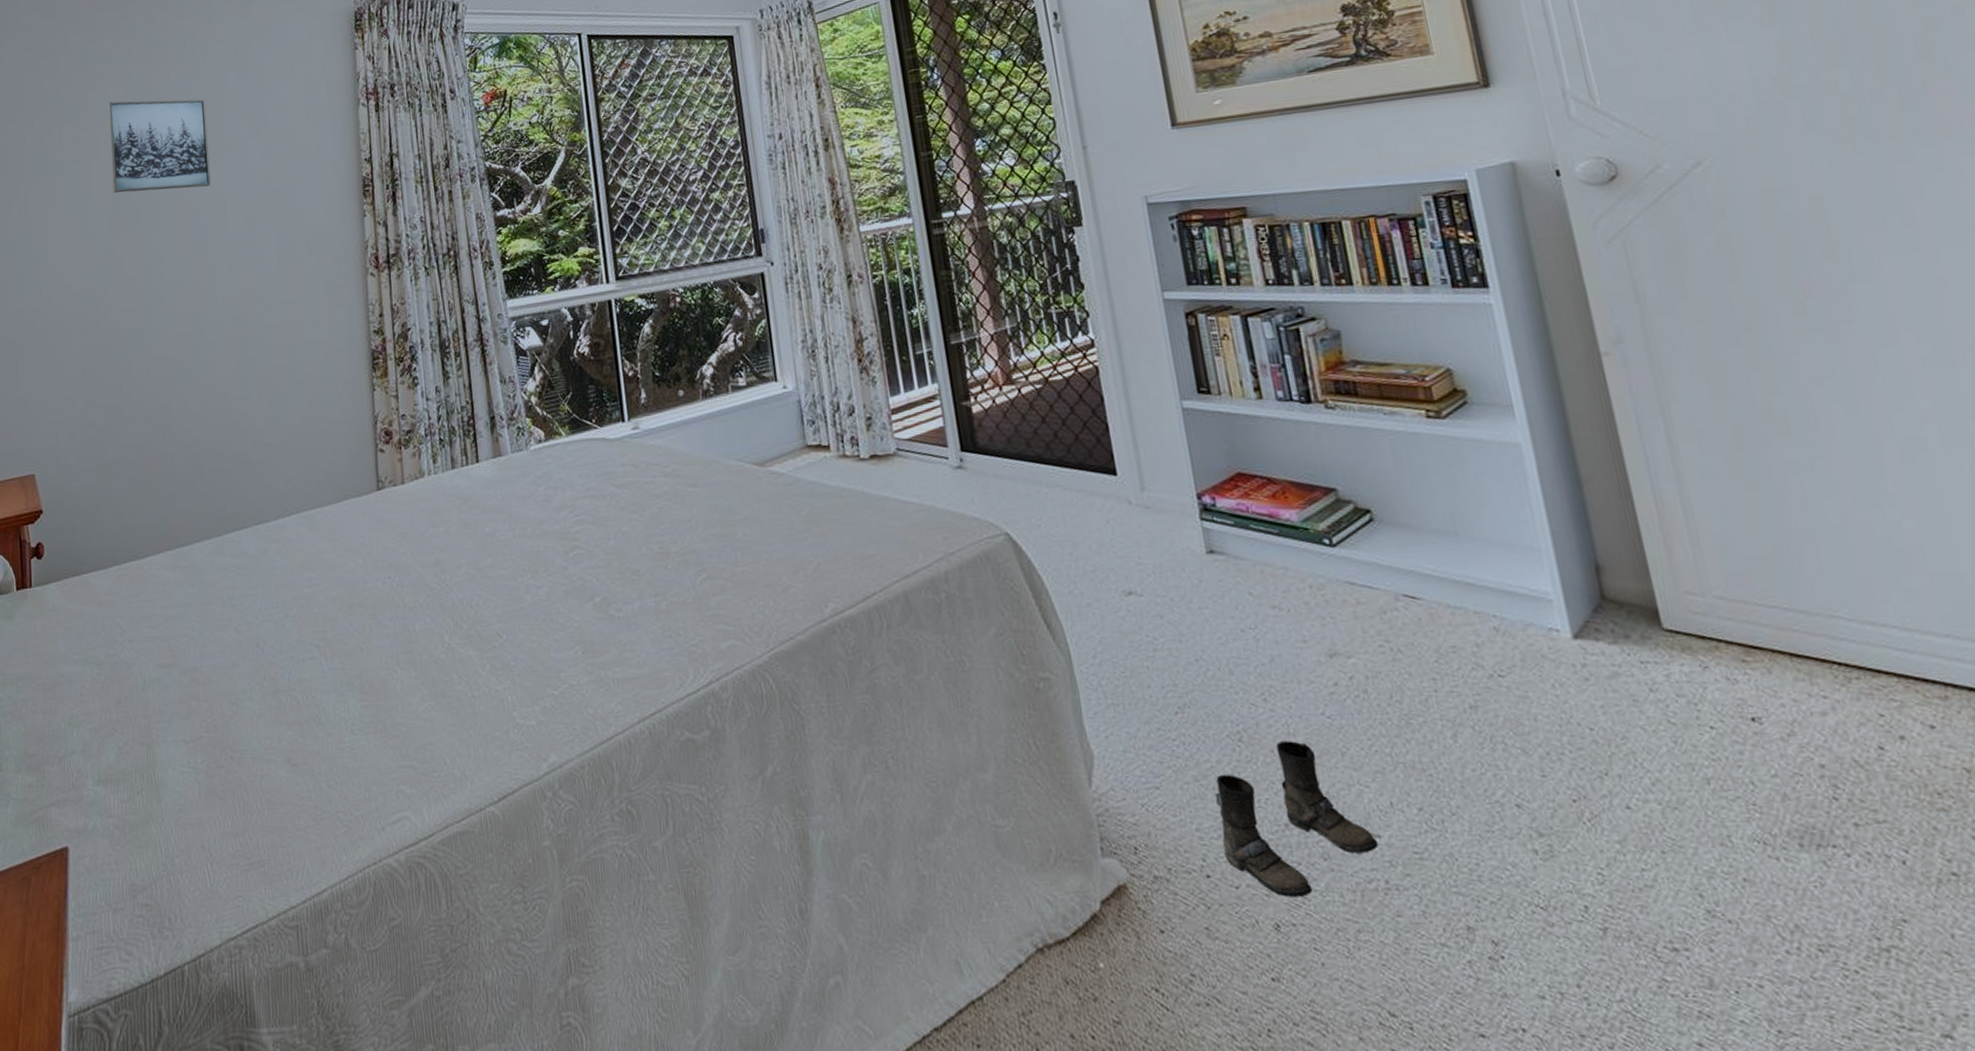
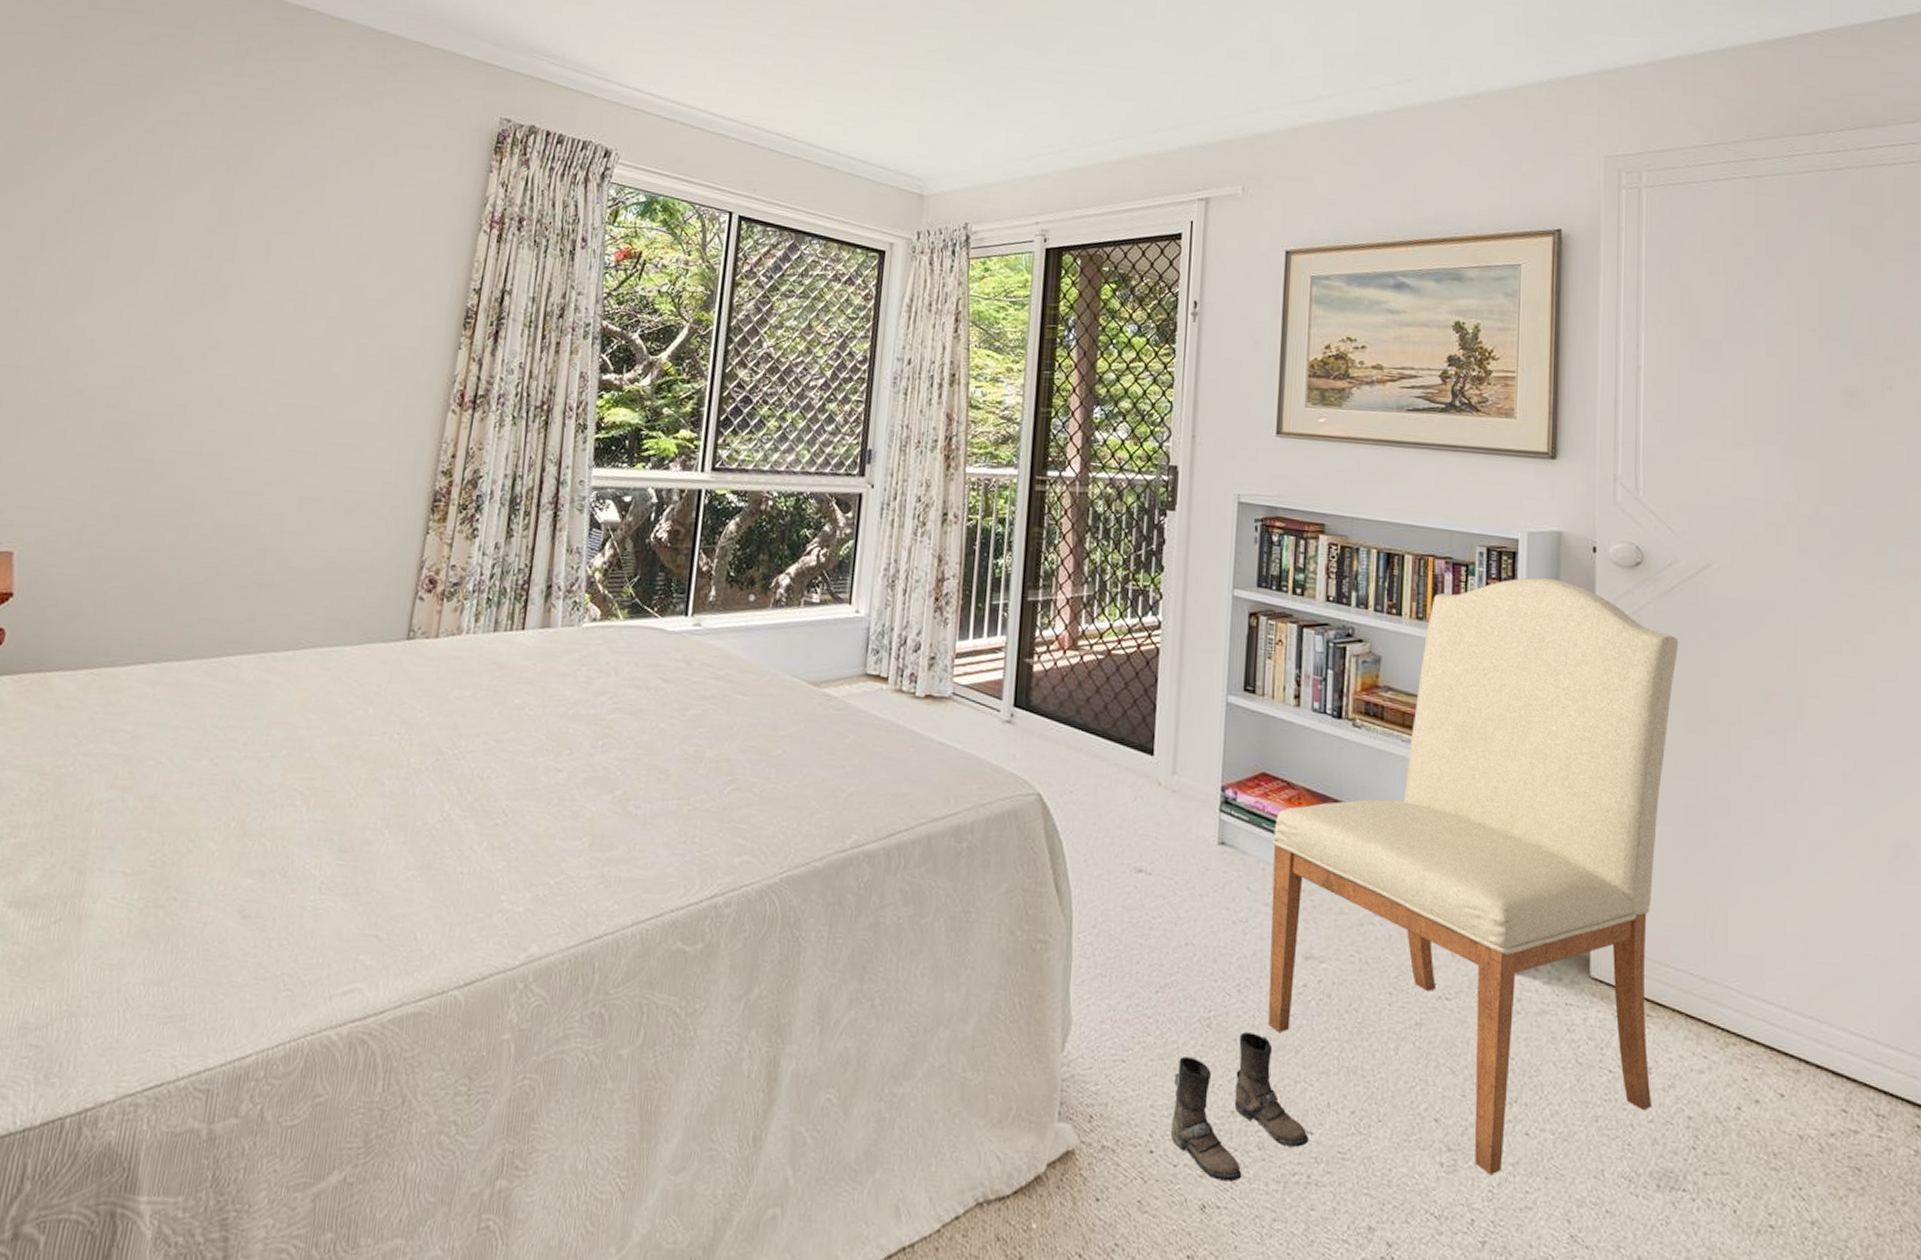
wall art: present [107,99,211,193] -> none [180,164,310,279]
chair: none [1263,213,1772,857] -> present [1268,577,1679,1176]

